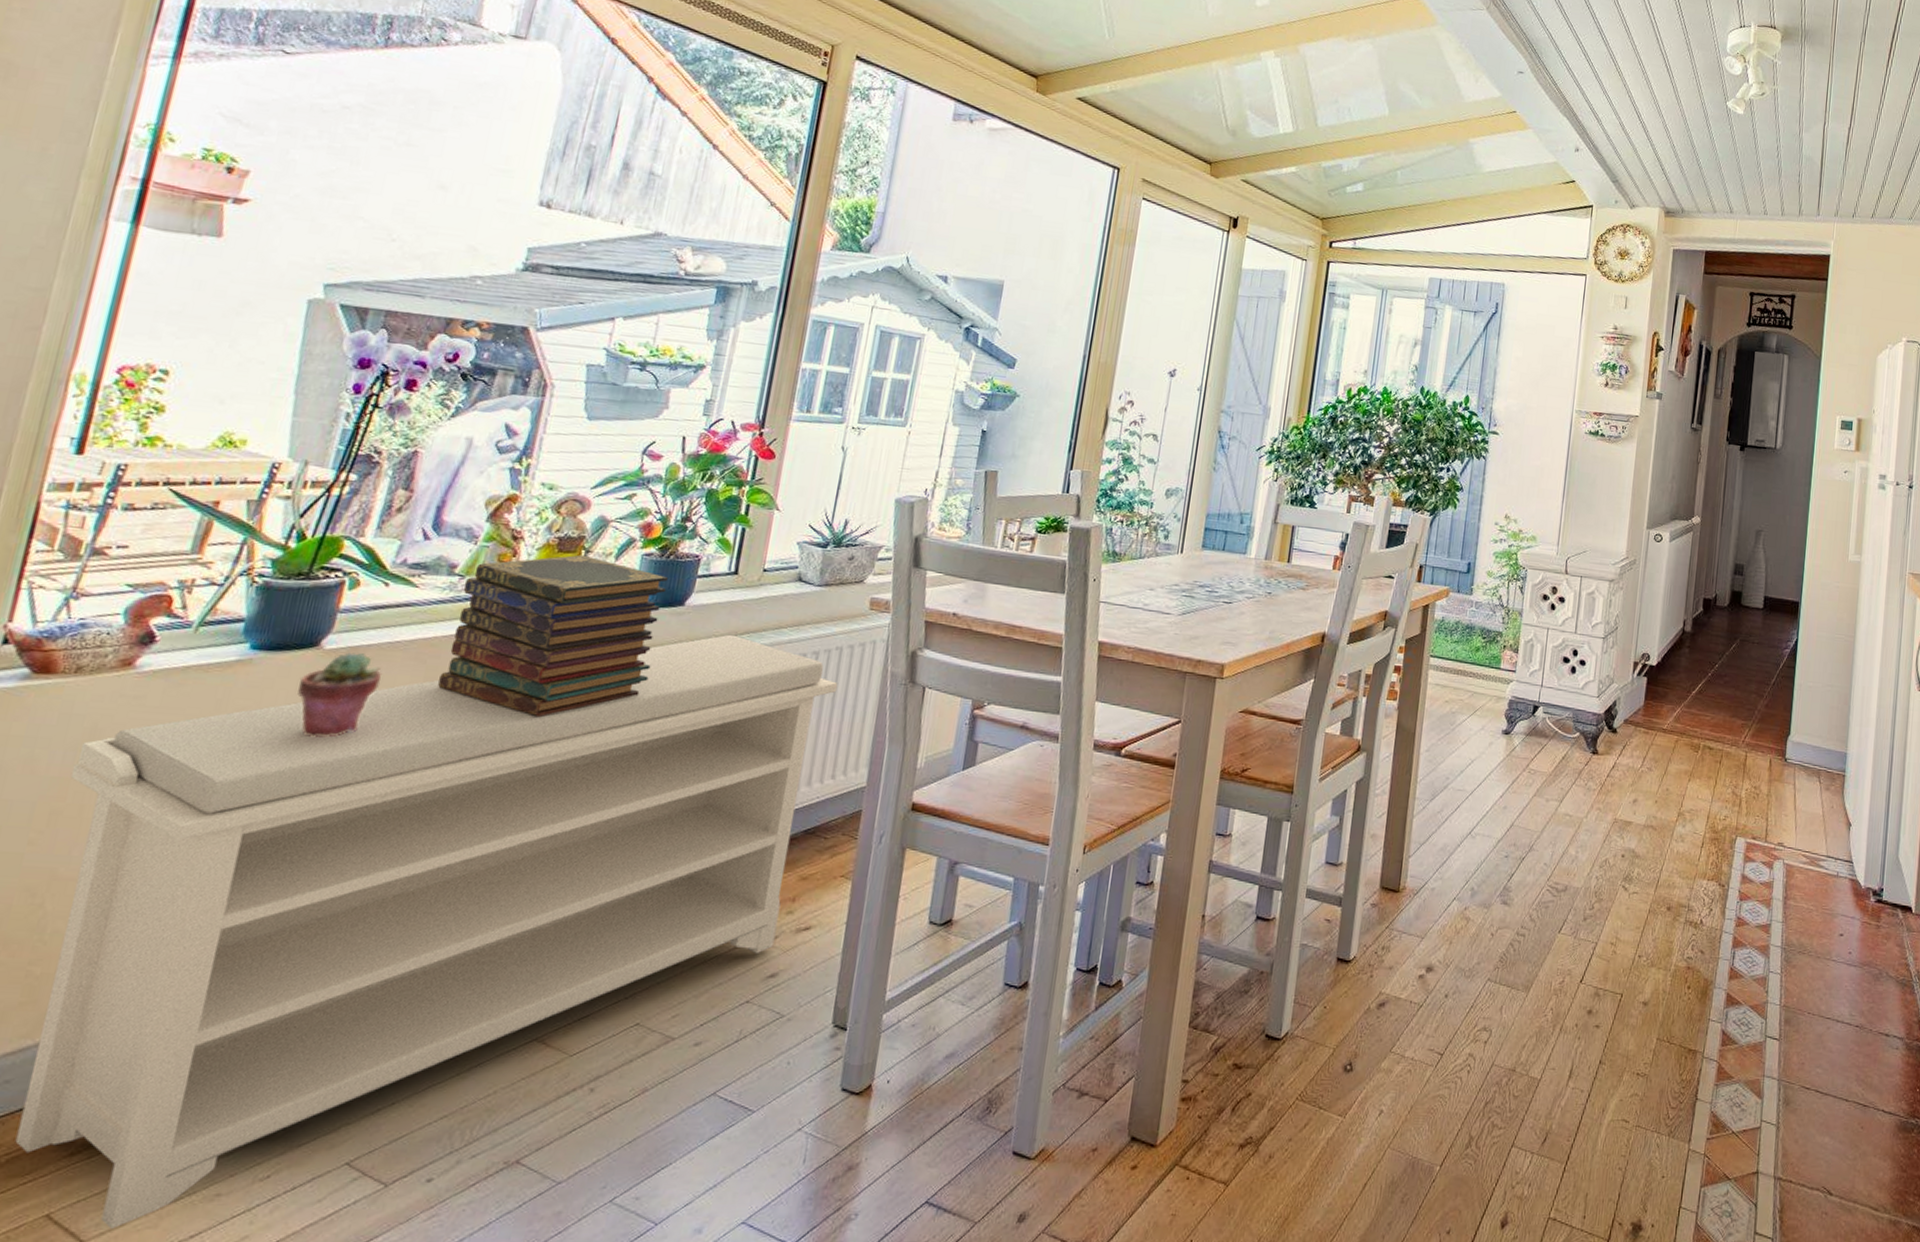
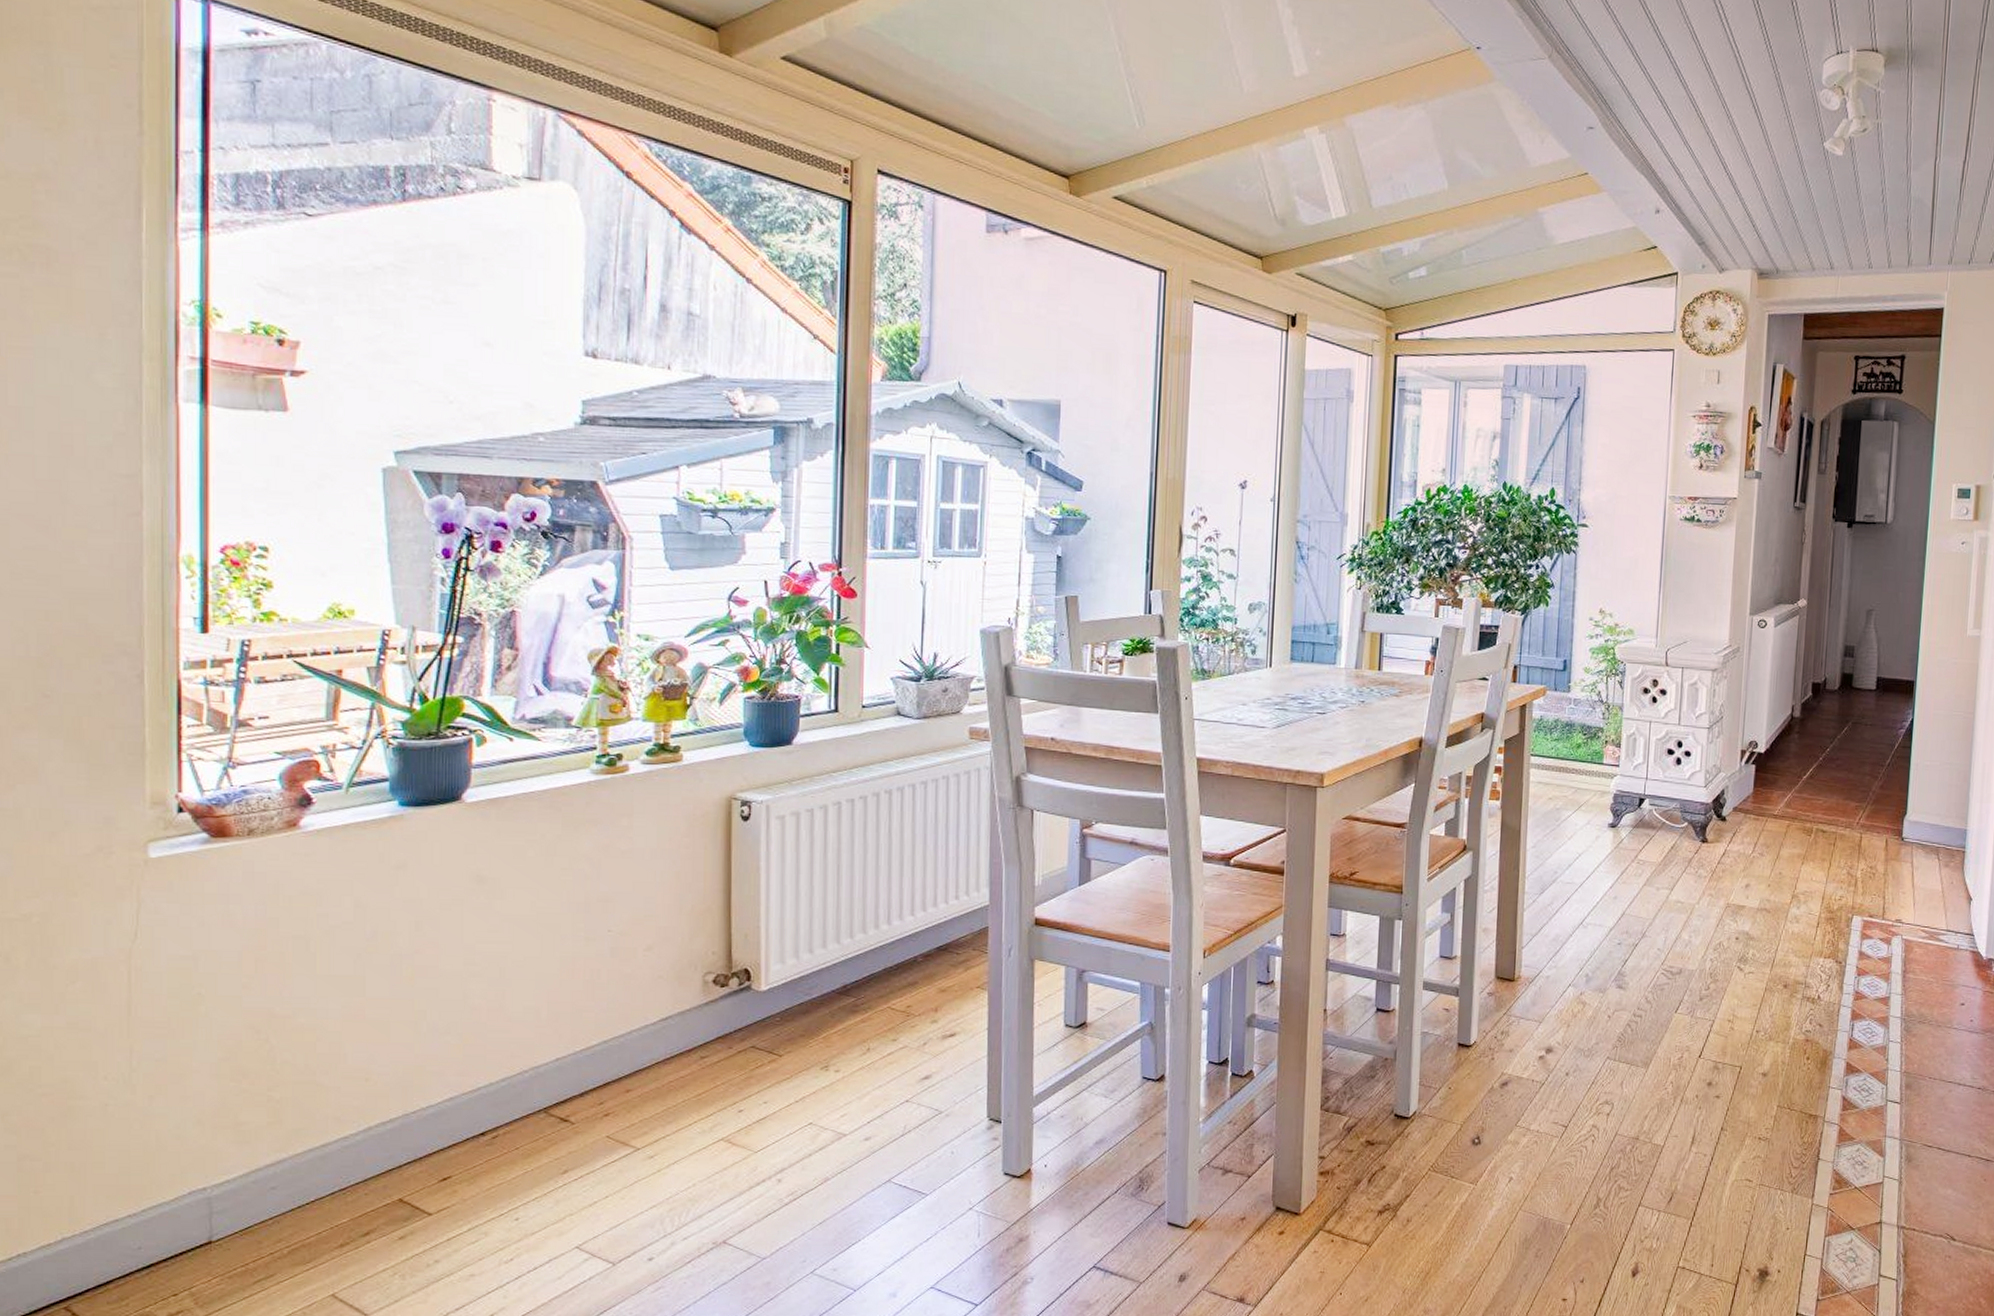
bench: present [15,634,838,1229] -> none [265,769,949,1304]
potted succulent: present [298,652,383,737] -> none [449,804,524,883]
book stack: present [438,554,669,718] -> none [576,701,773,856]

